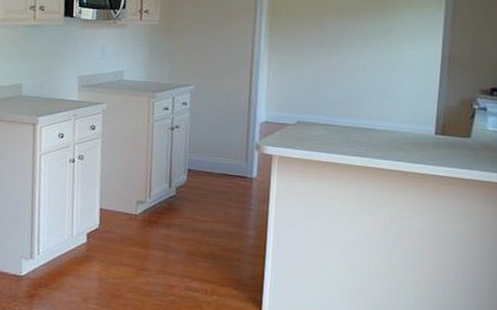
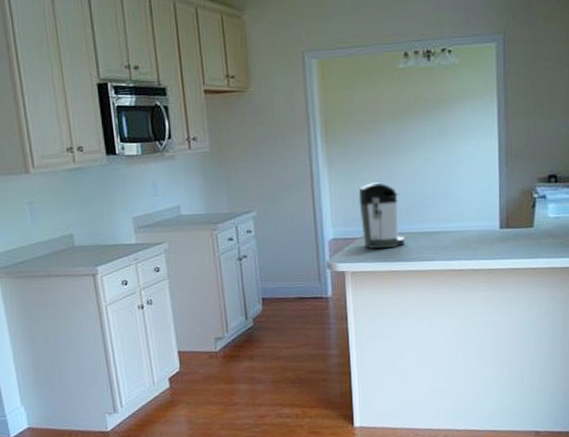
coffee maker: none [294,73,336,139] -> present [358,182,405,249]

